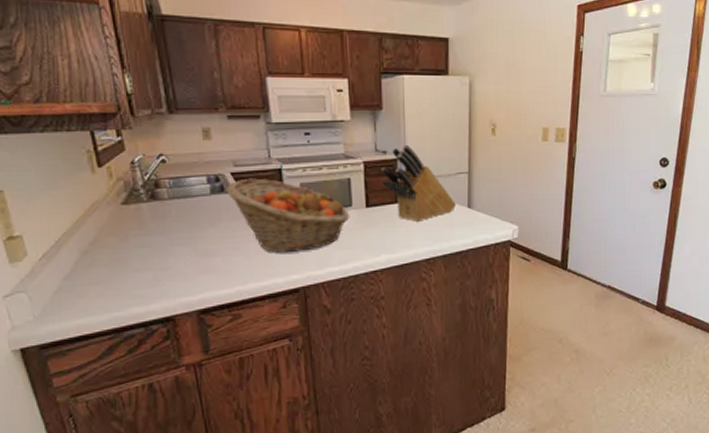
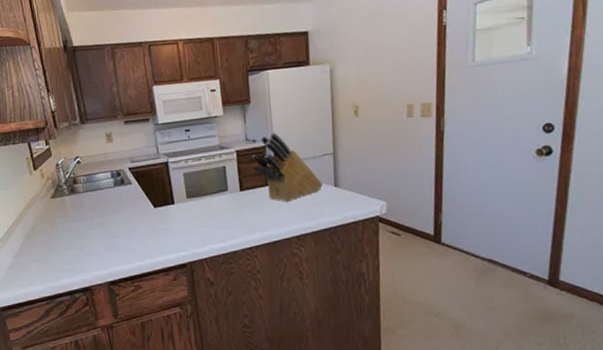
fruit basket: present [226,178,350,253] -> none [126,171,227,234]

